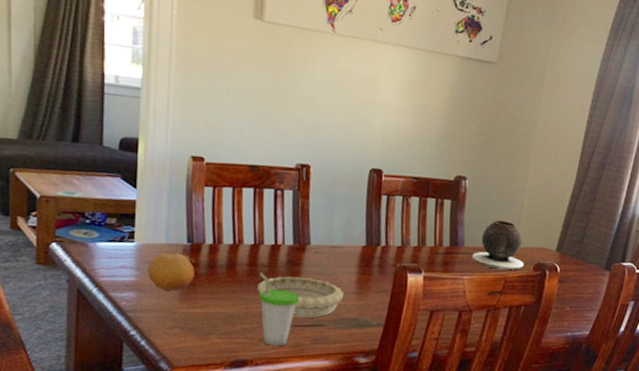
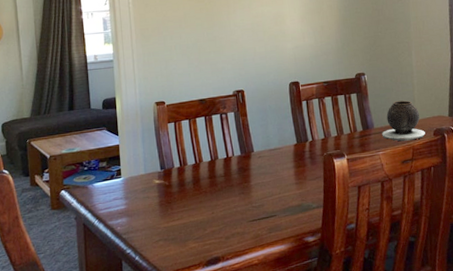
fruit: present [147,253,195,291] -> none [133,180,170,211]
decorative bowl: present [258,276,344,318] -> none [219,178,287,213]
cup: present [259,272,300,347] -> none [218,182,253,241]

